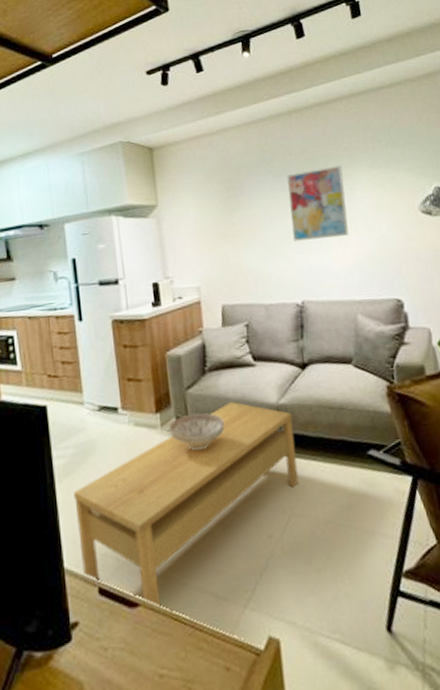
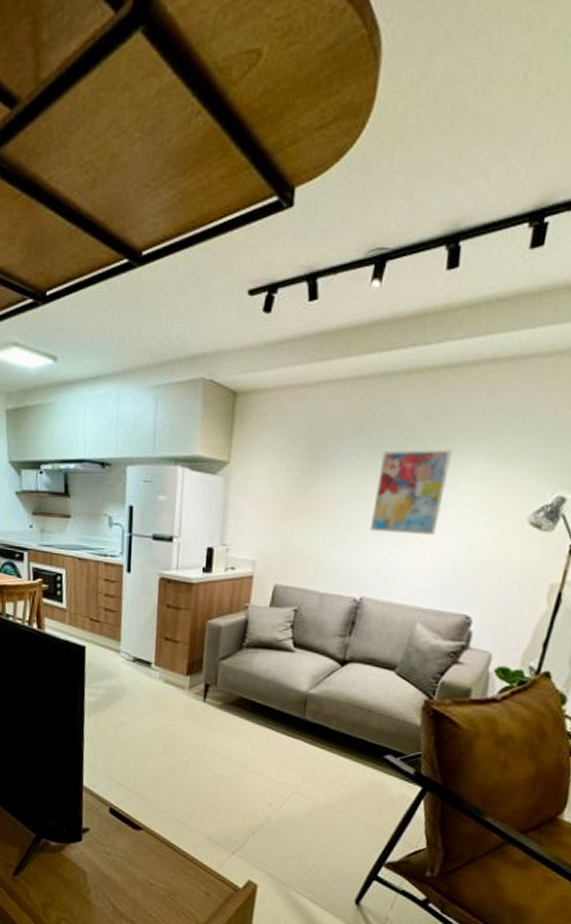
coffee table: present [74,402,299,608] -> none [98,681,320,836]
decorative bowl: present [169,412,225,451] -> none [196,683,250,718]

